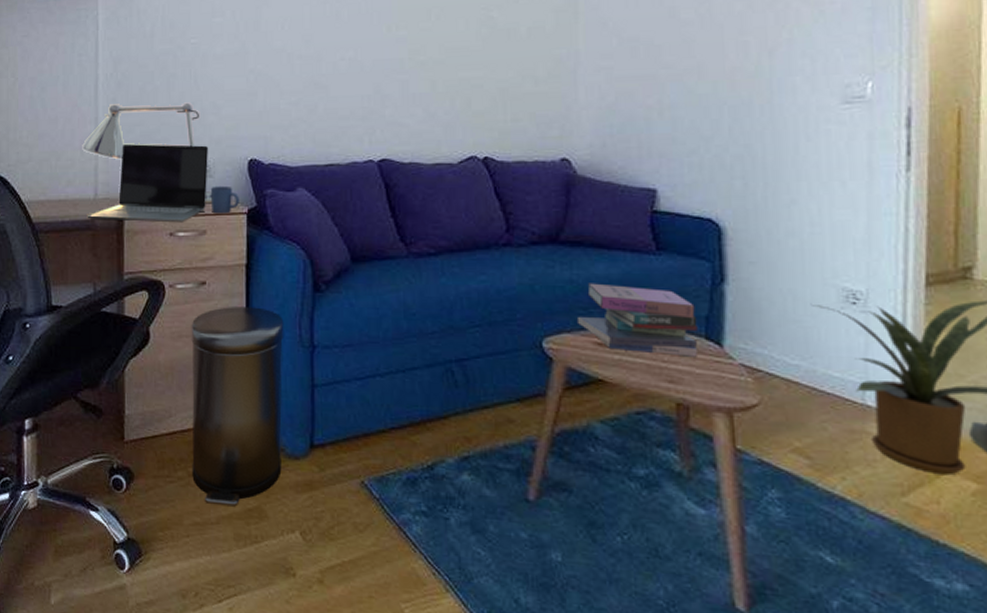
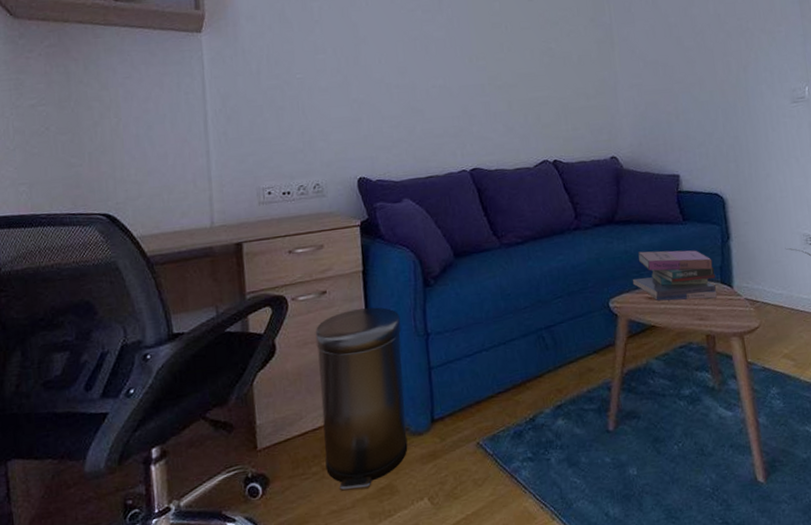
desk lamp: present [82,104,213,204] -> none [195,132,328,221]
laptop: present [87,144,209,223] -> none [204,168,322,247]
mug: present [210,185,239,215] -> none [324,203,352,230]

